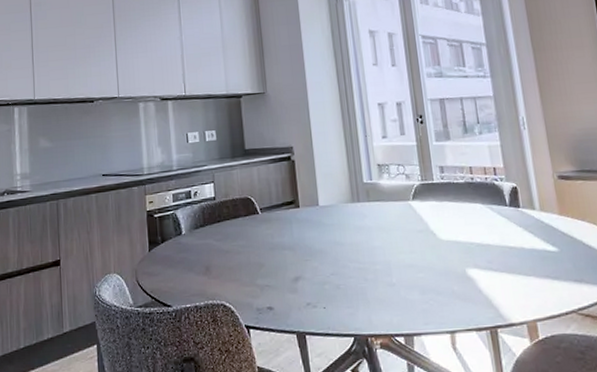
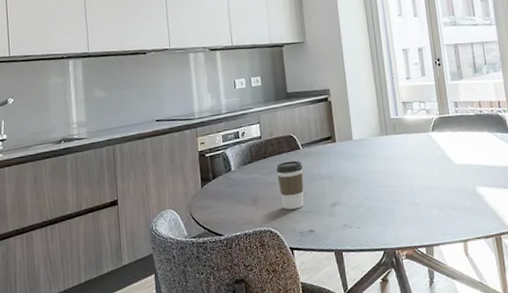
coffee cup: none [231,226,262,283] -> present [275,160,304,210]

